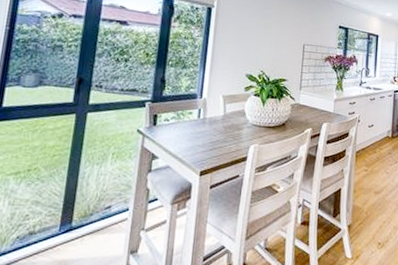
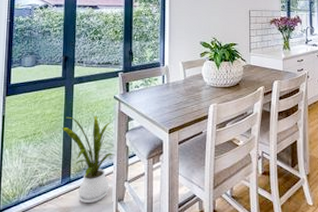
house plant: none [65,150,133,256] -> present [61,115,116,204]

